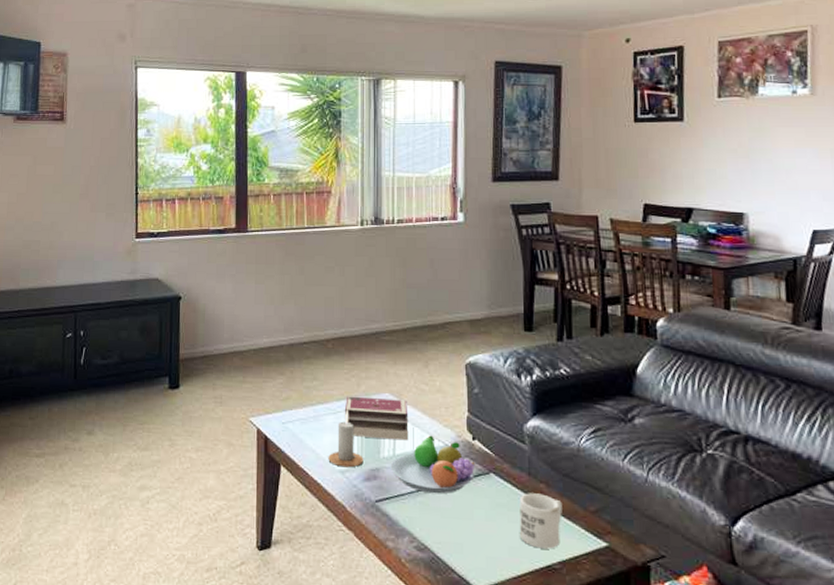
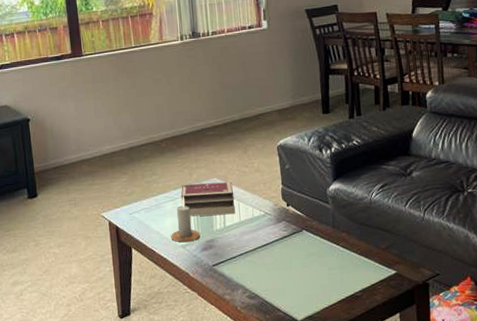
fruit bowl: present [390,435,476,494] -> none [222,207,291,253]
mug: present [519,493,562,549] -> none [327,240,361,283]

